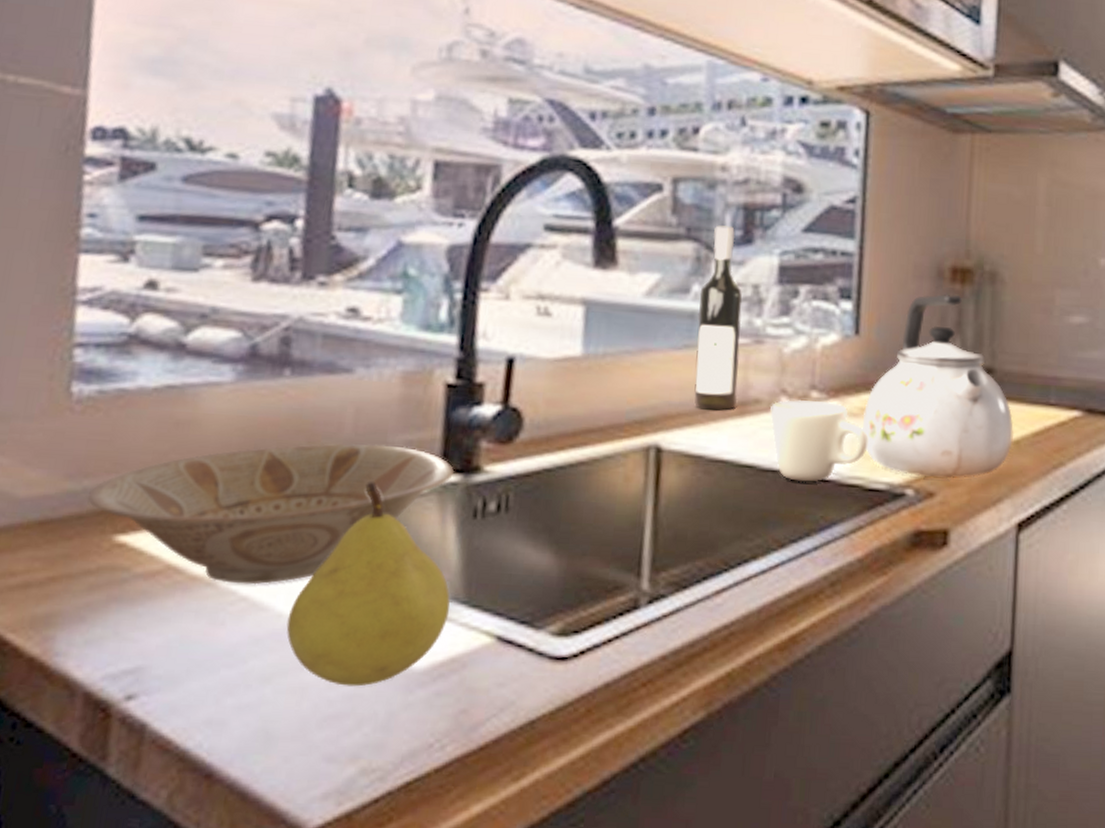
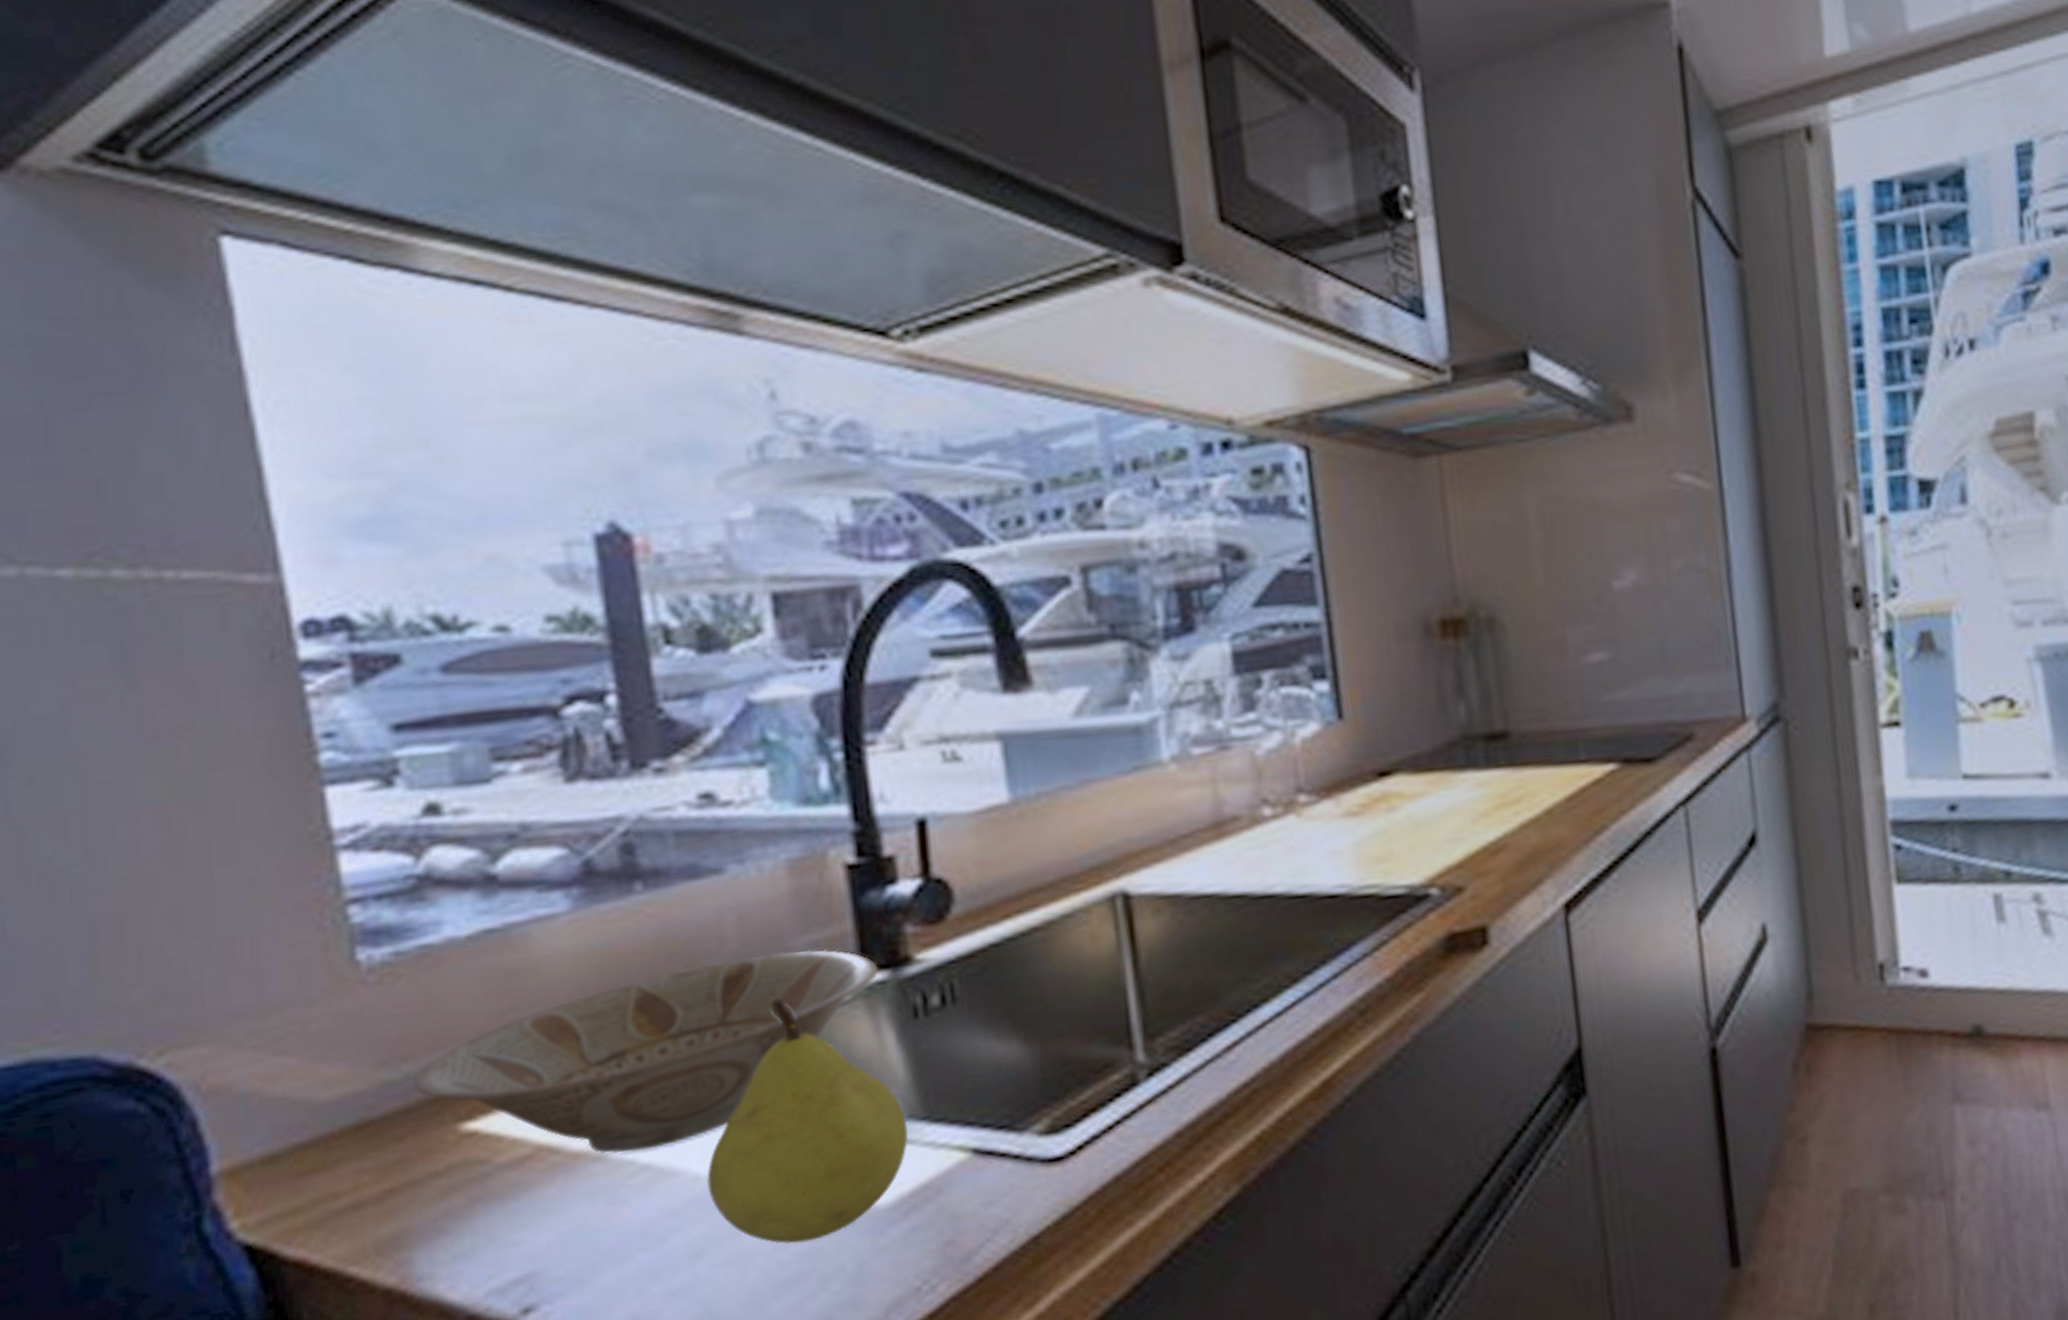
bottle: present [693,225,742,411] -> none [1141,614,1211,839]
mug: present [770,399,869,482] -> none [1252,803,1377,904]
kettle: present [862,294,1014,479] -> none [1364,652,1545,872]

